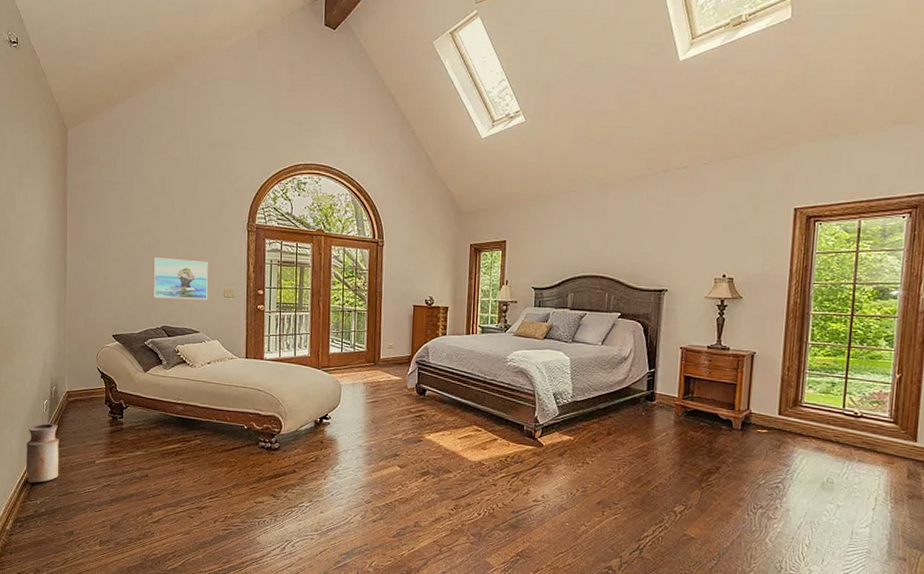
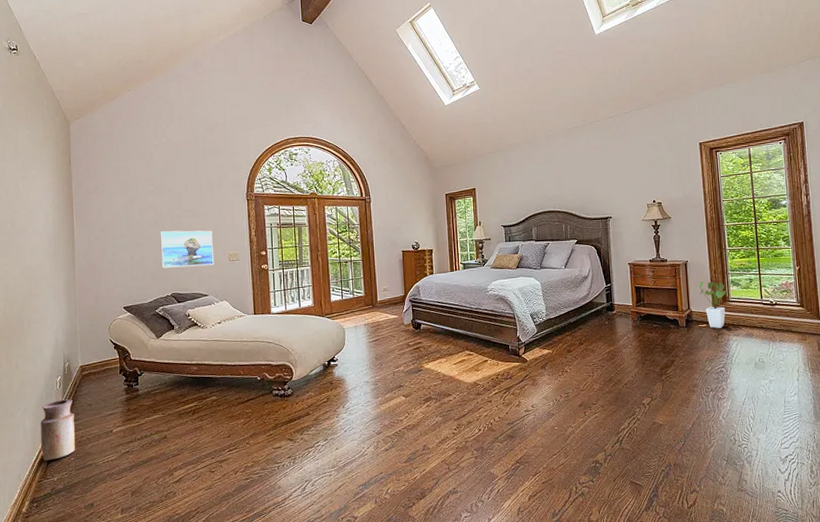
house plant: none [763,379,821,437] -> present [697,279,742,328]

